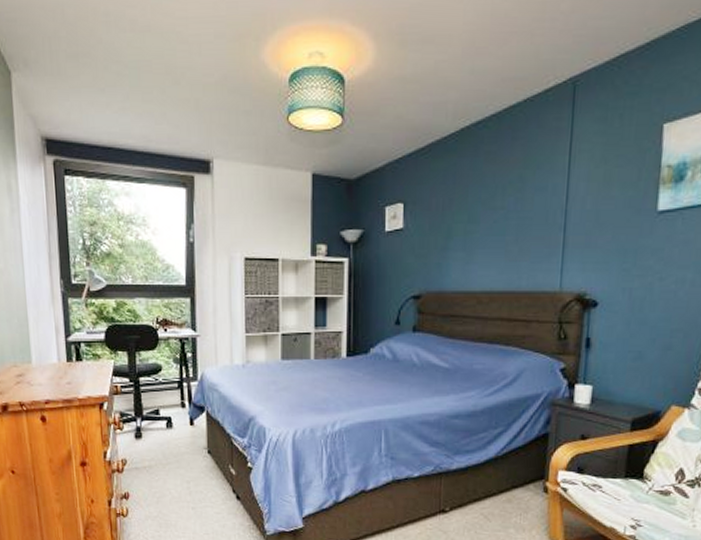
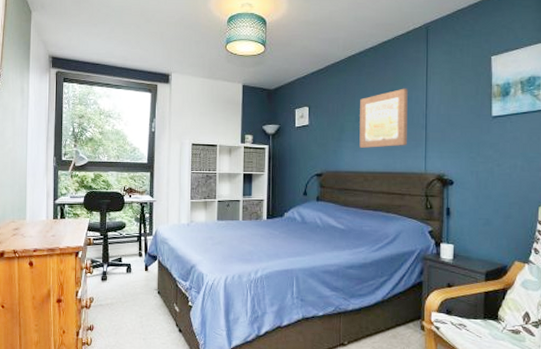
wall art: none [472,173,542,261] -> present [359,88,408,149]

